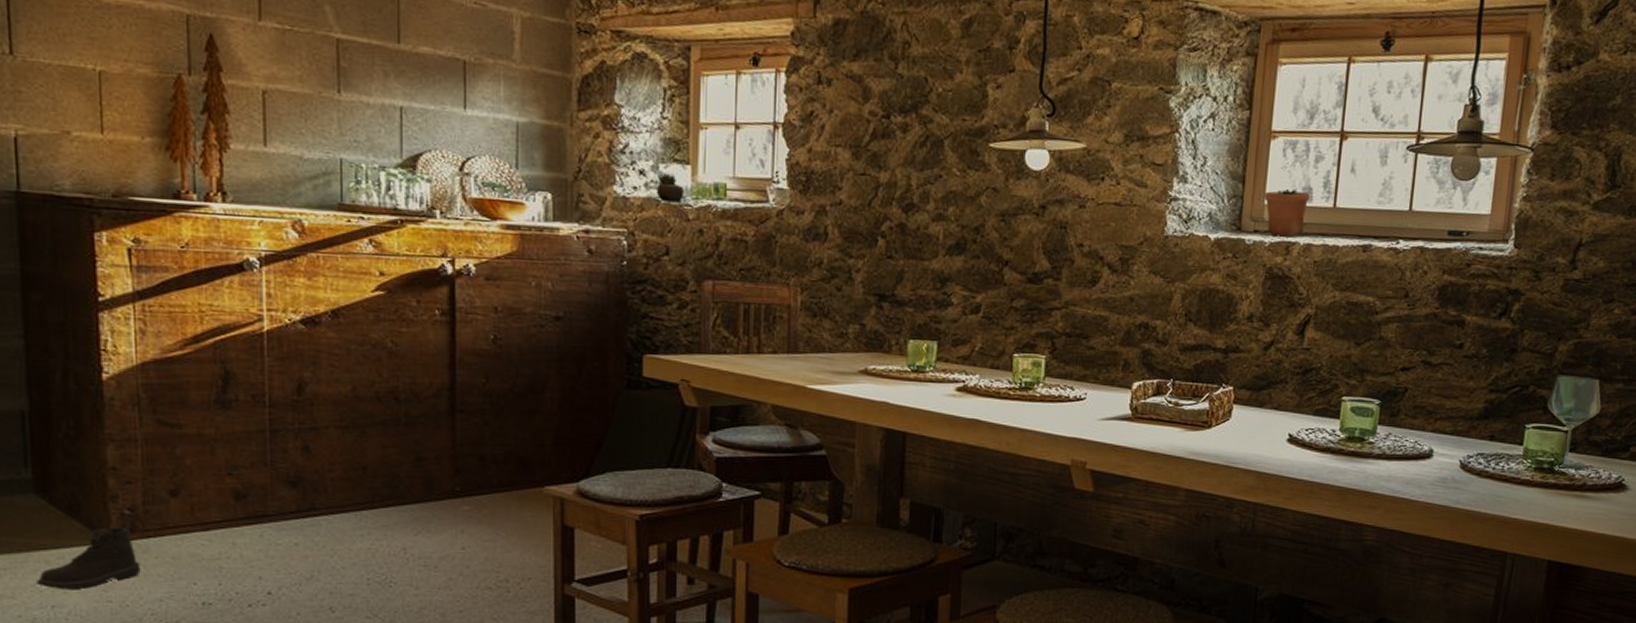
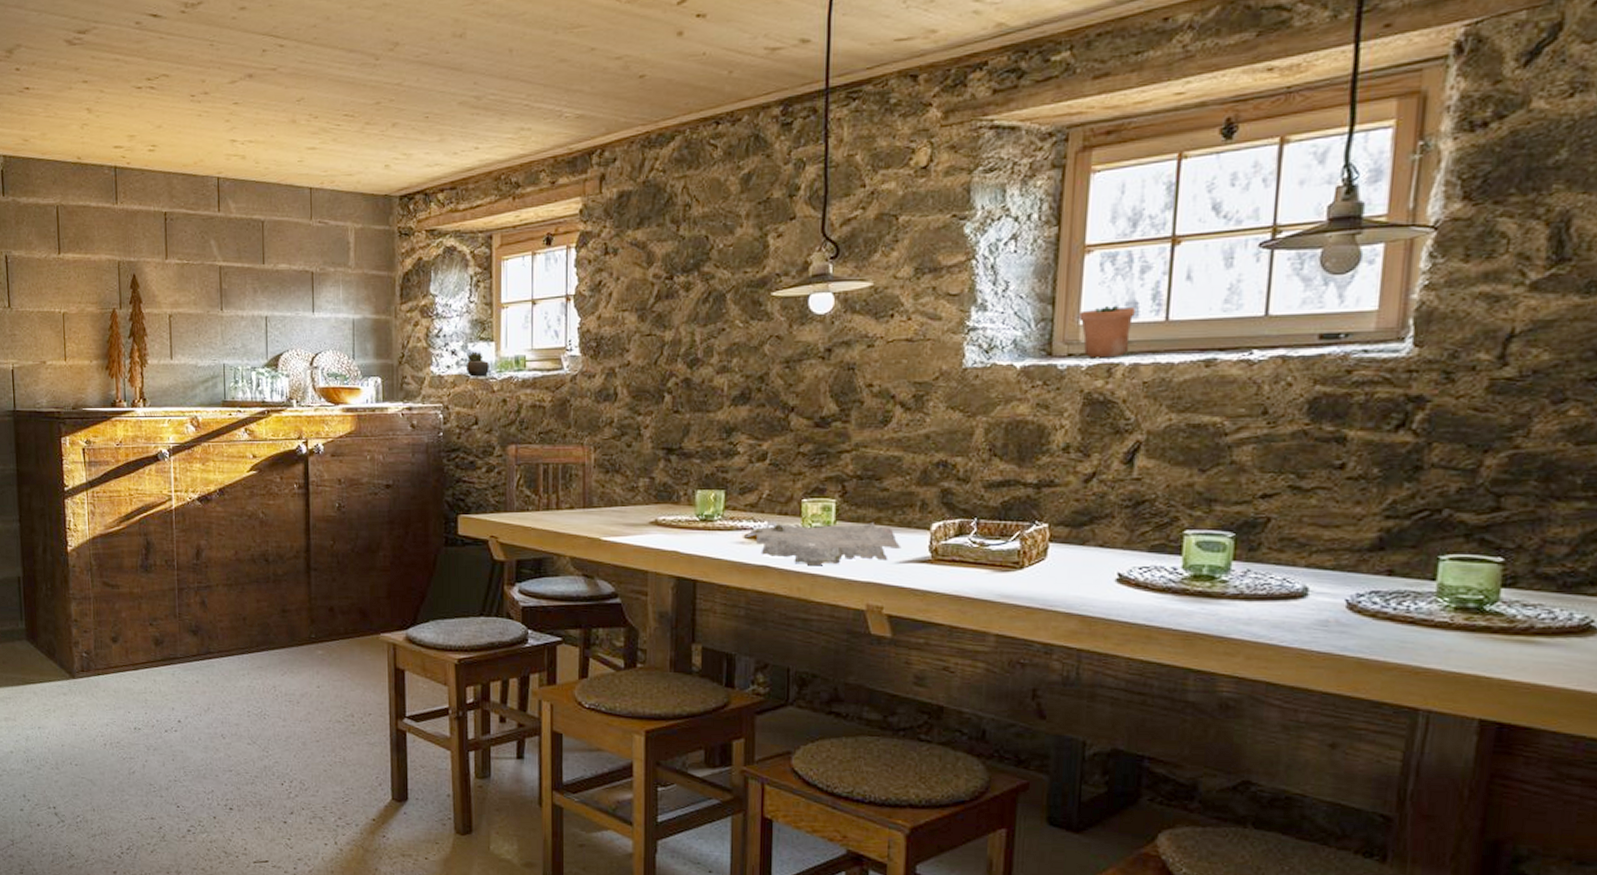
boot: present [36,526,141,590] -> none [29,666,94,715]
napkin: none [957,374,1105,421] -> present [746,520,902,566]
wine glass: present [1546,374,1602,469] -> none [1468,494,1554,609]

